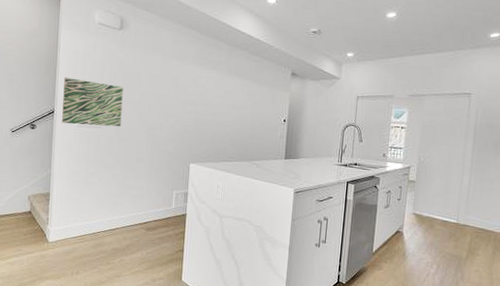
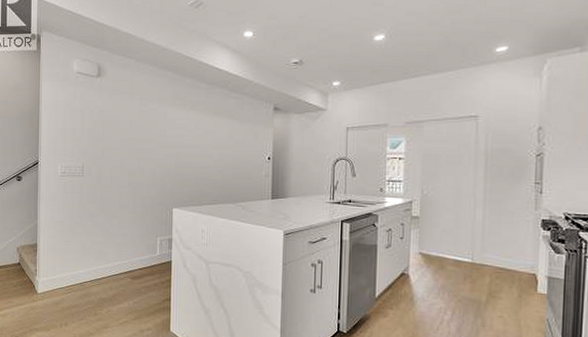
wall art: present [62,77,123,127] -> none [46,128,103,175]

